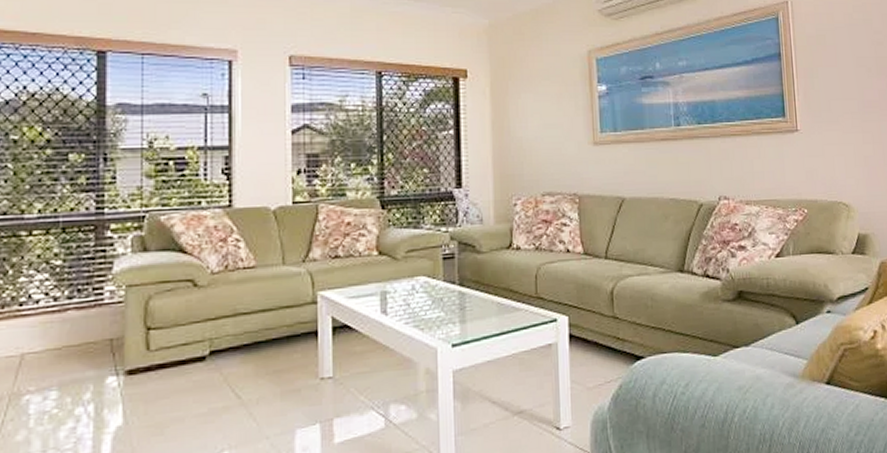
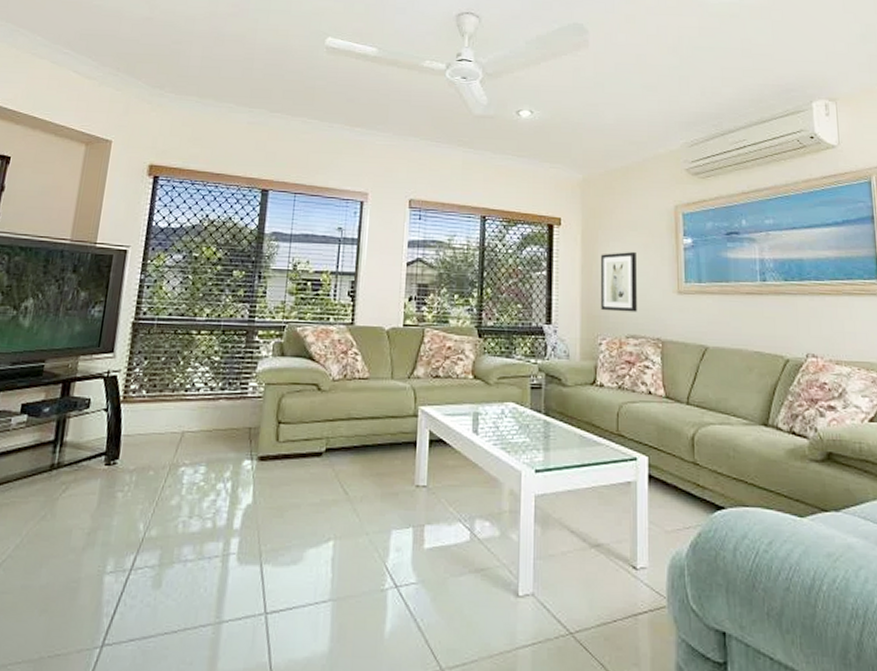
wall art: none [512,102,552,169] -> present [601,251,637,312]

